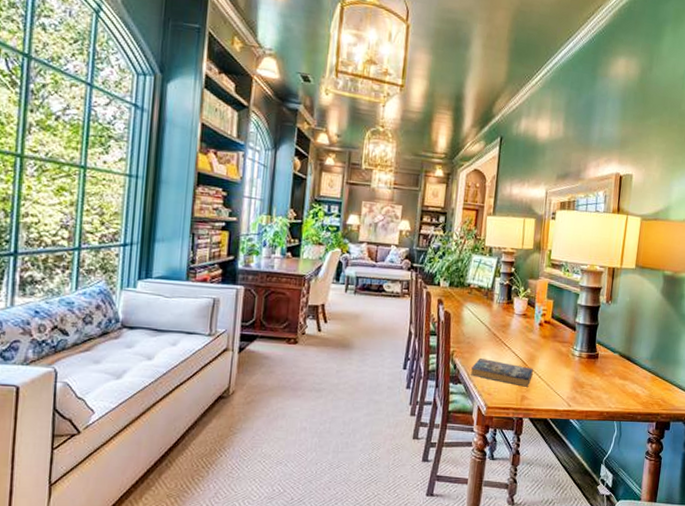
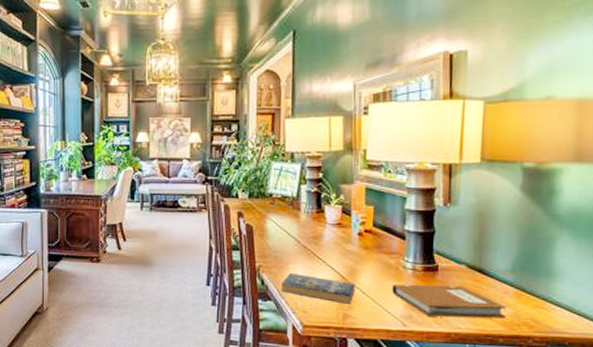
notebook: none [562,369,645,399] -> present [392,284,506,319]

